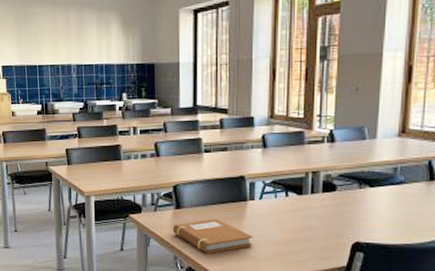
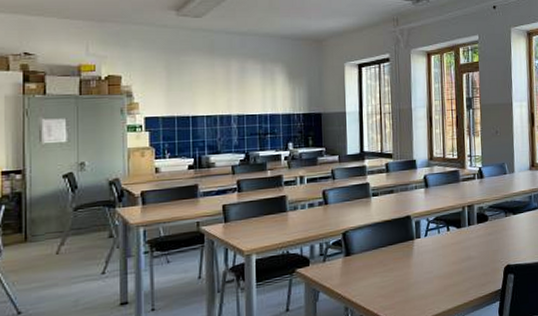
notebook: present [172,219,253,254] -> none [342,261,422,299]

